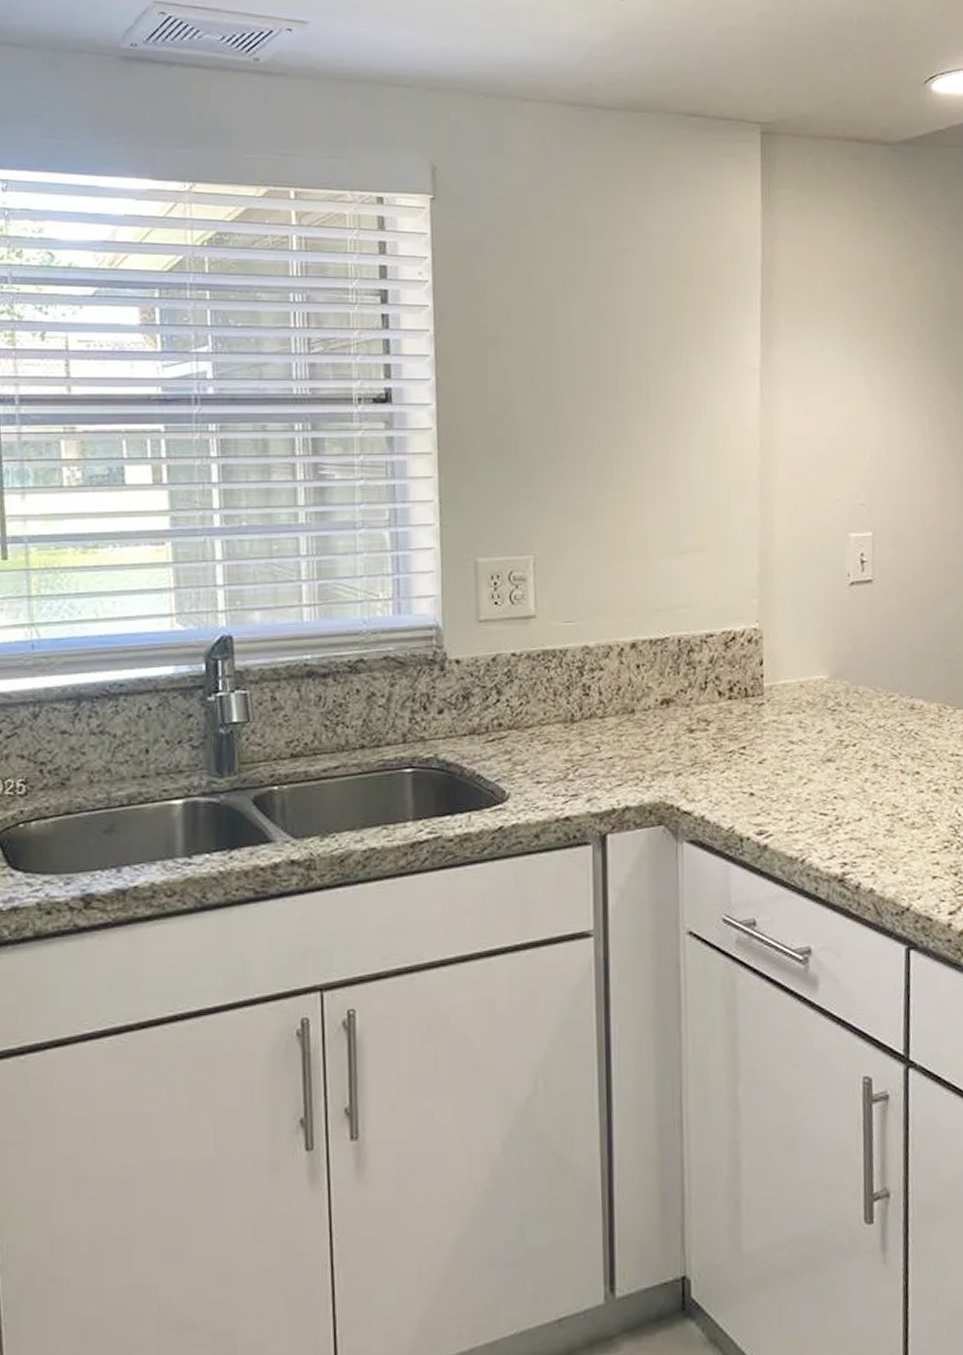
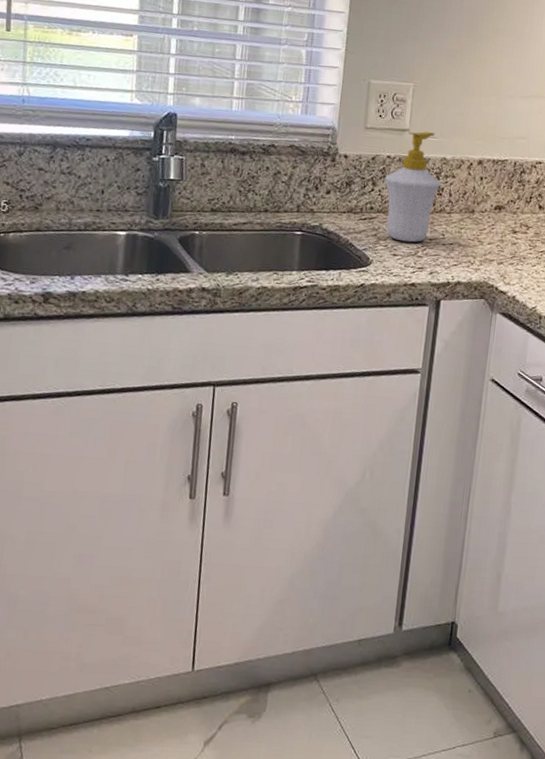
soap bottle: none [513,616,587,763] -> present [385,131,441,243]

